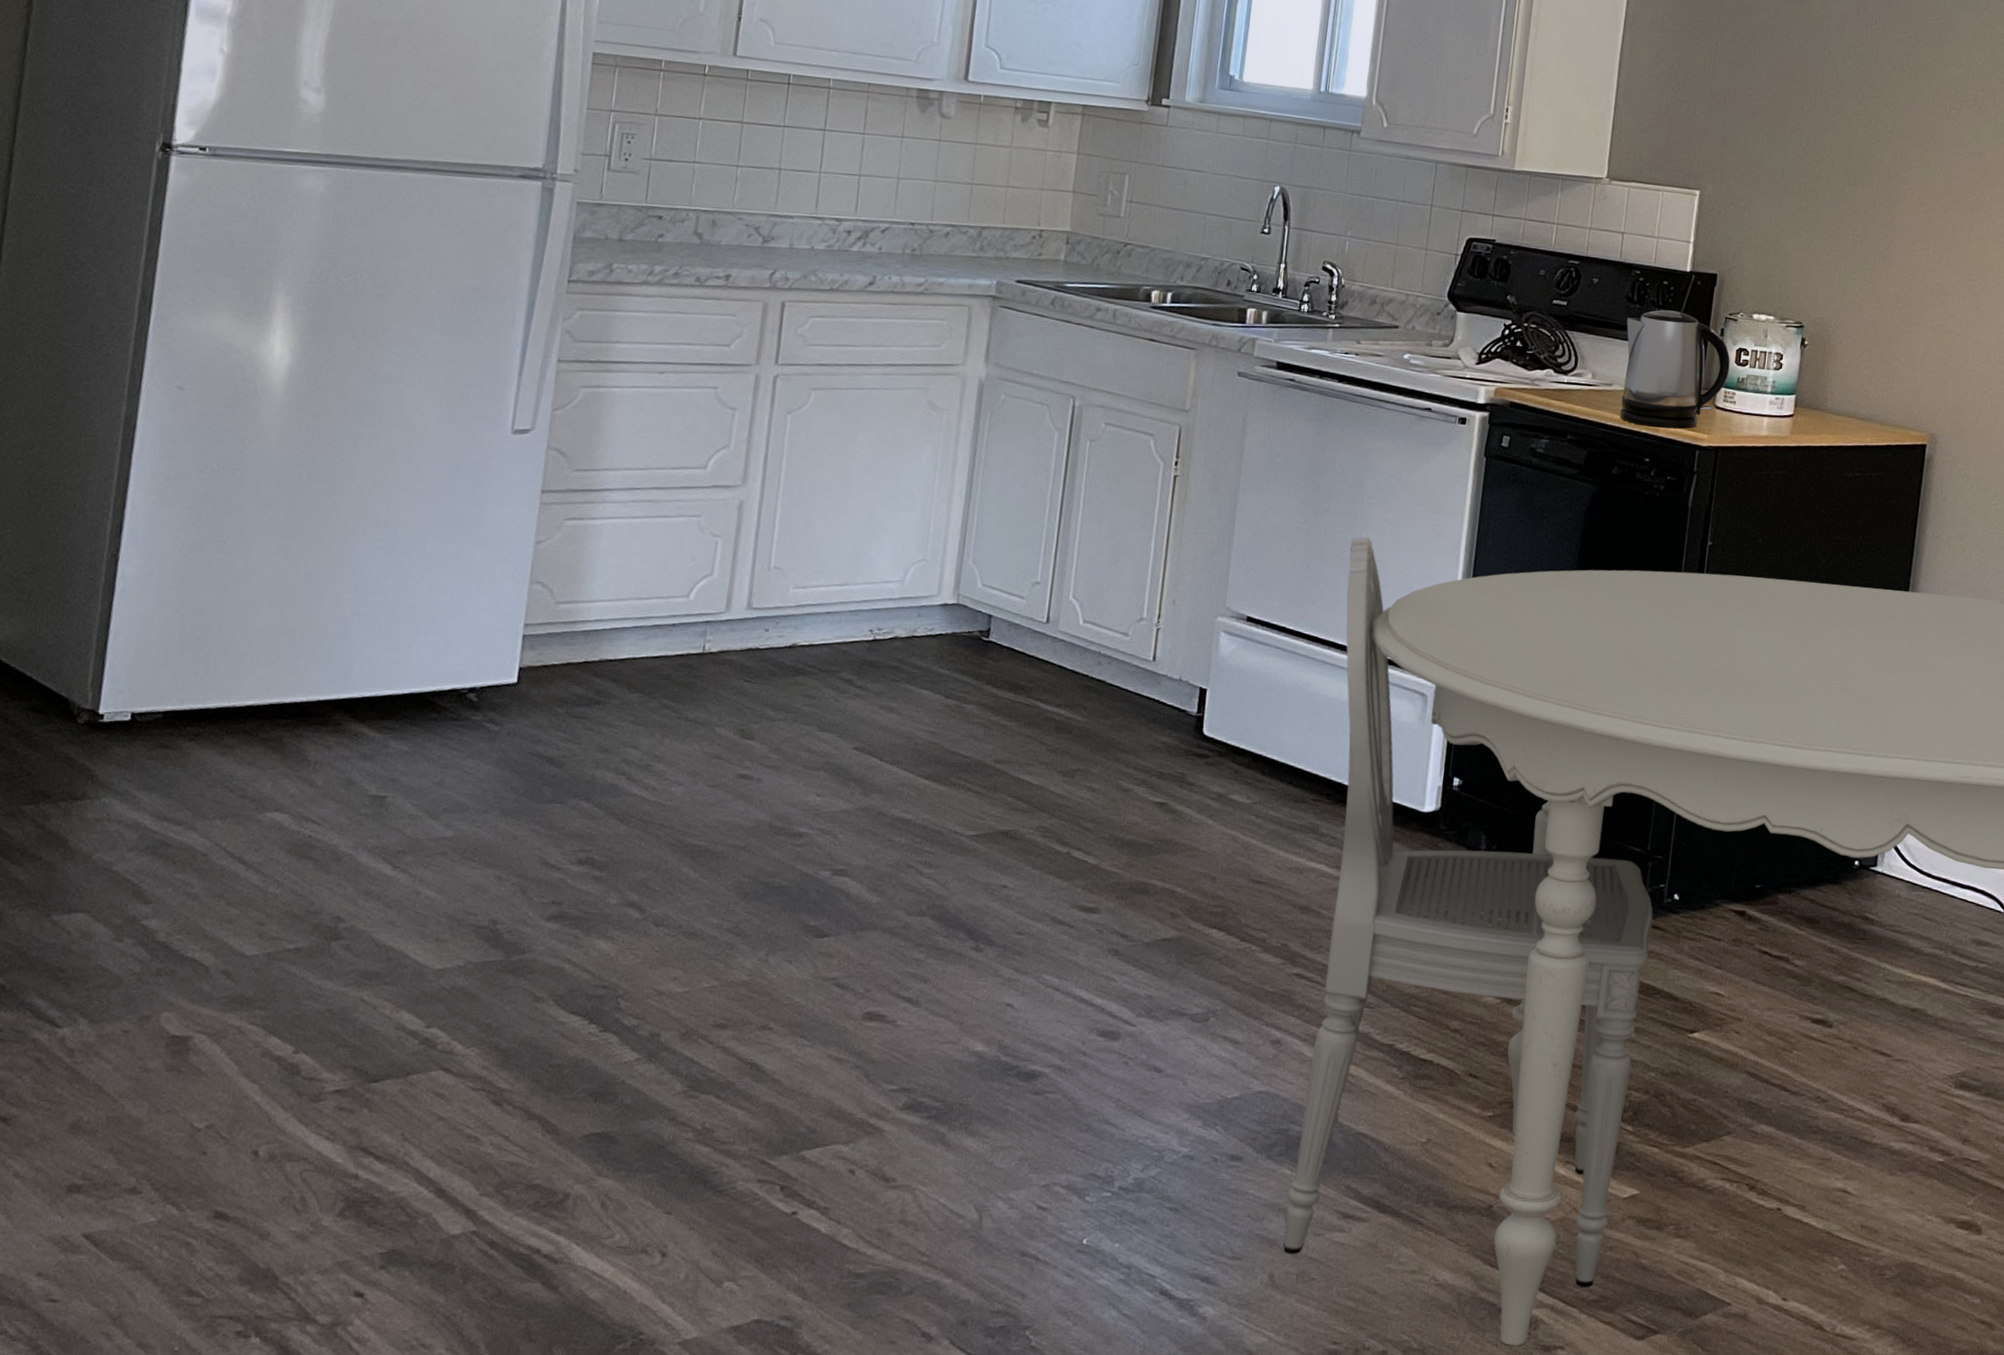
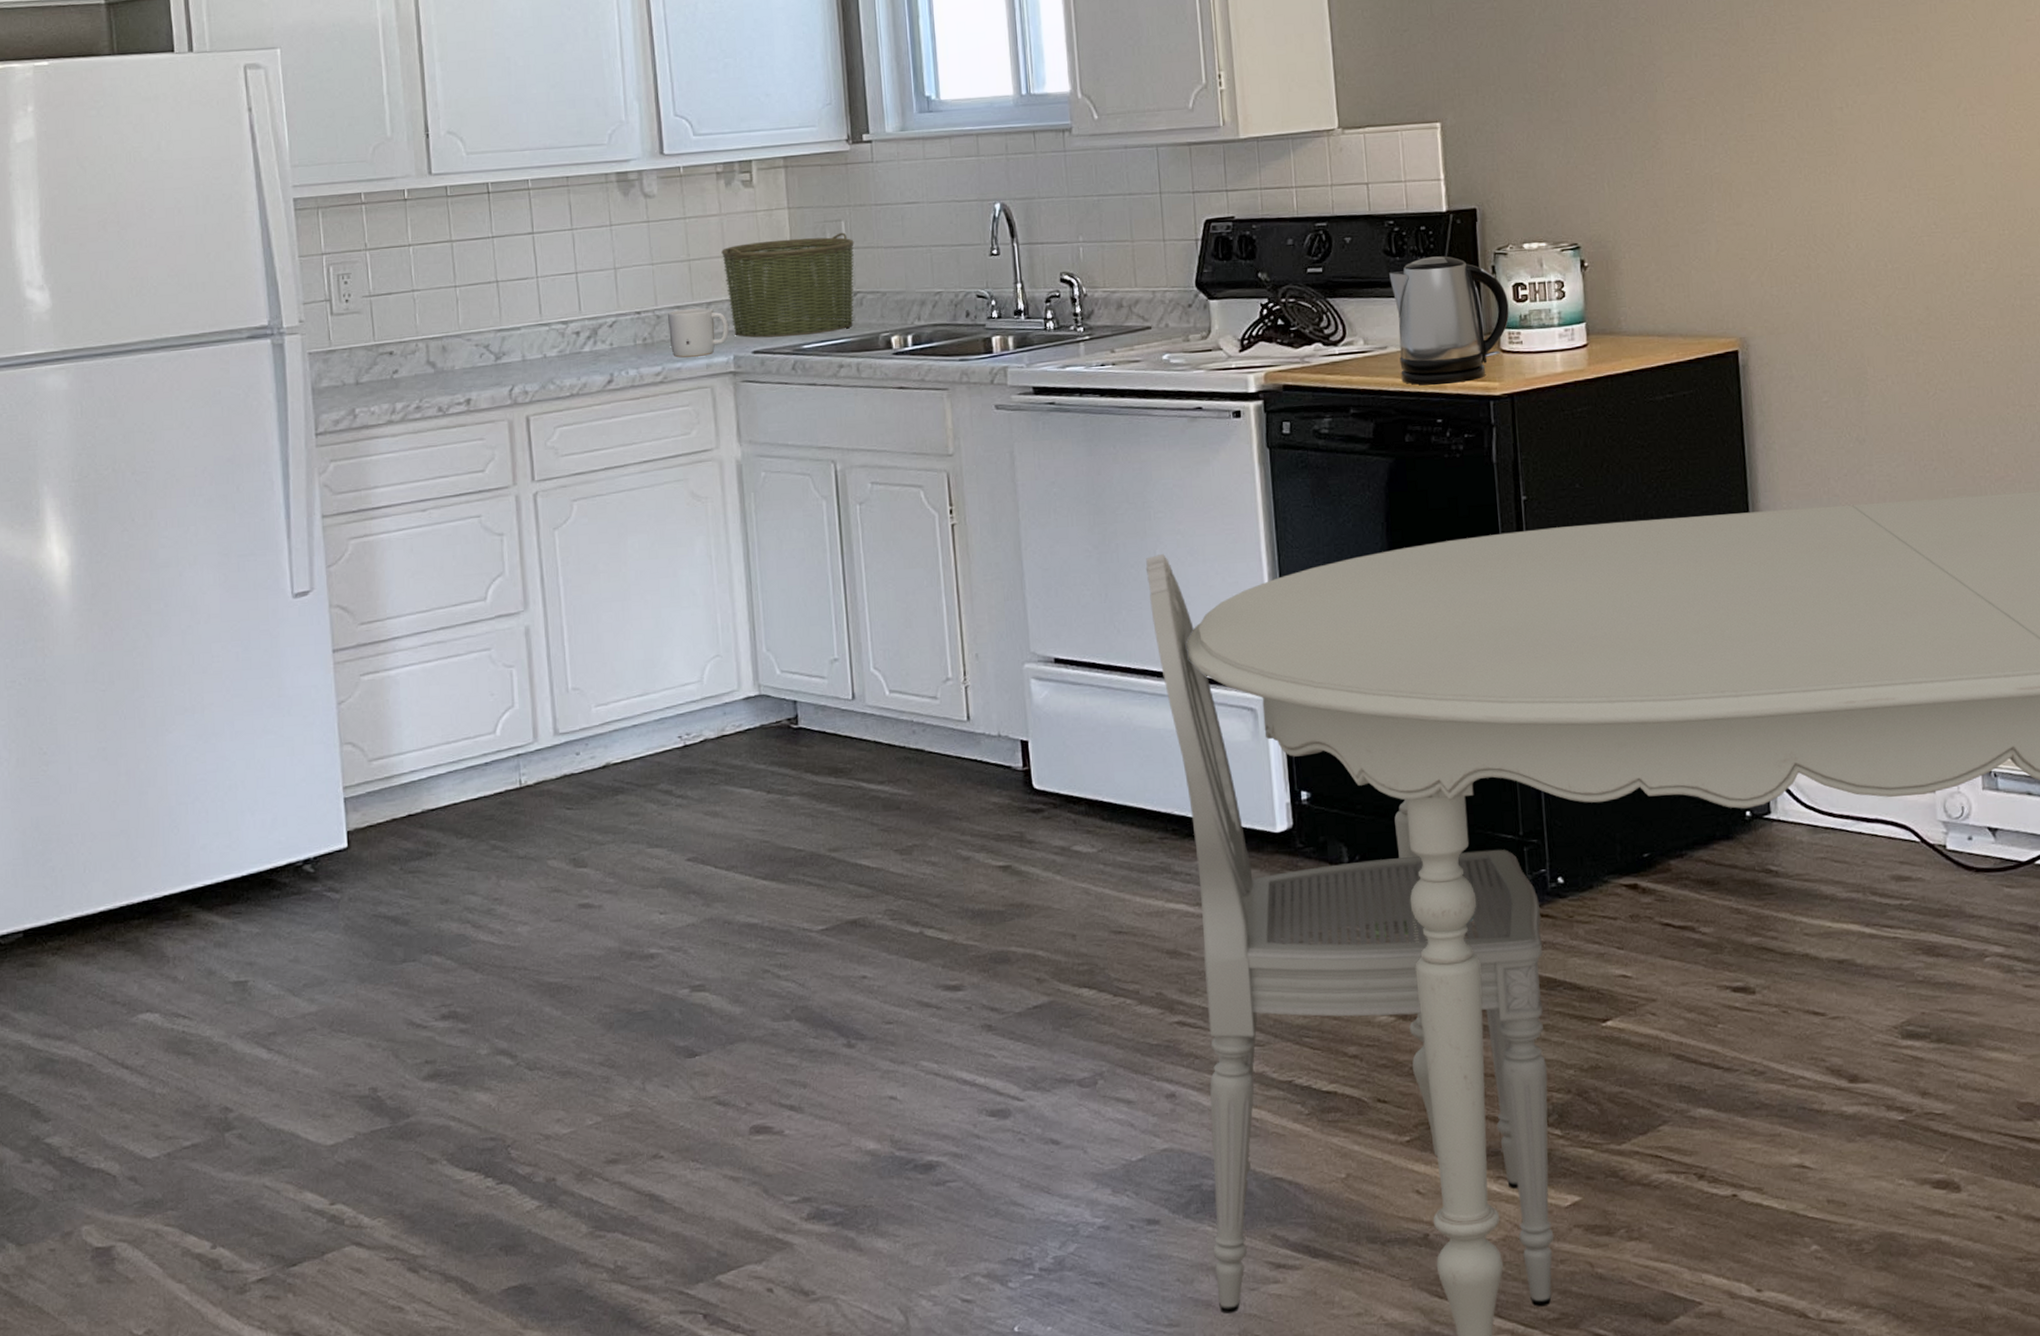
mug: none [937,228,998,277] -> present [667,308,729,358]
basket: none [1002,178,1135,276] -> present [721,232,854,338]

